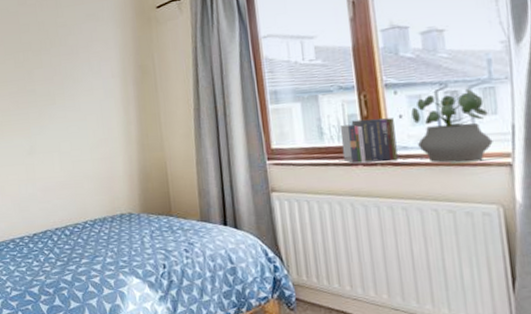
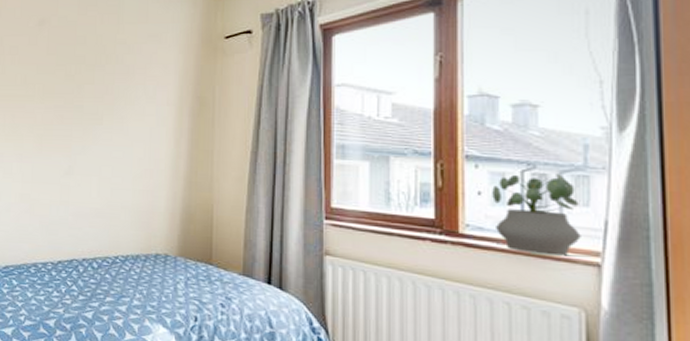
books: present [339,117,398,164] -> none [409,190,471,242]

